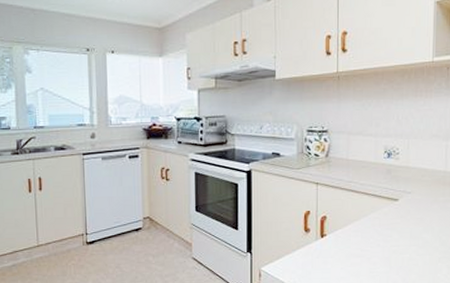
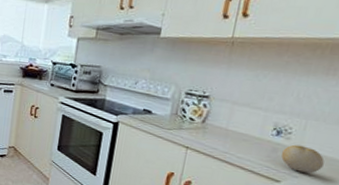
fruit: none [394,163,428,188] -> present [281,144,325,174]

